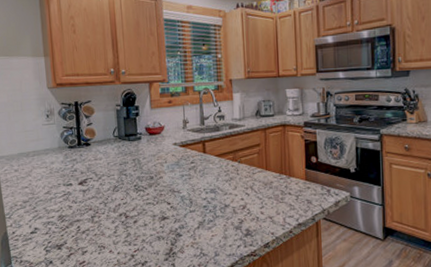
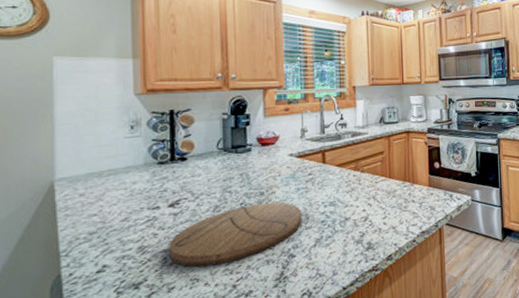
cutting board: none [81,186,187,237] -> present [169,202,302,268]

